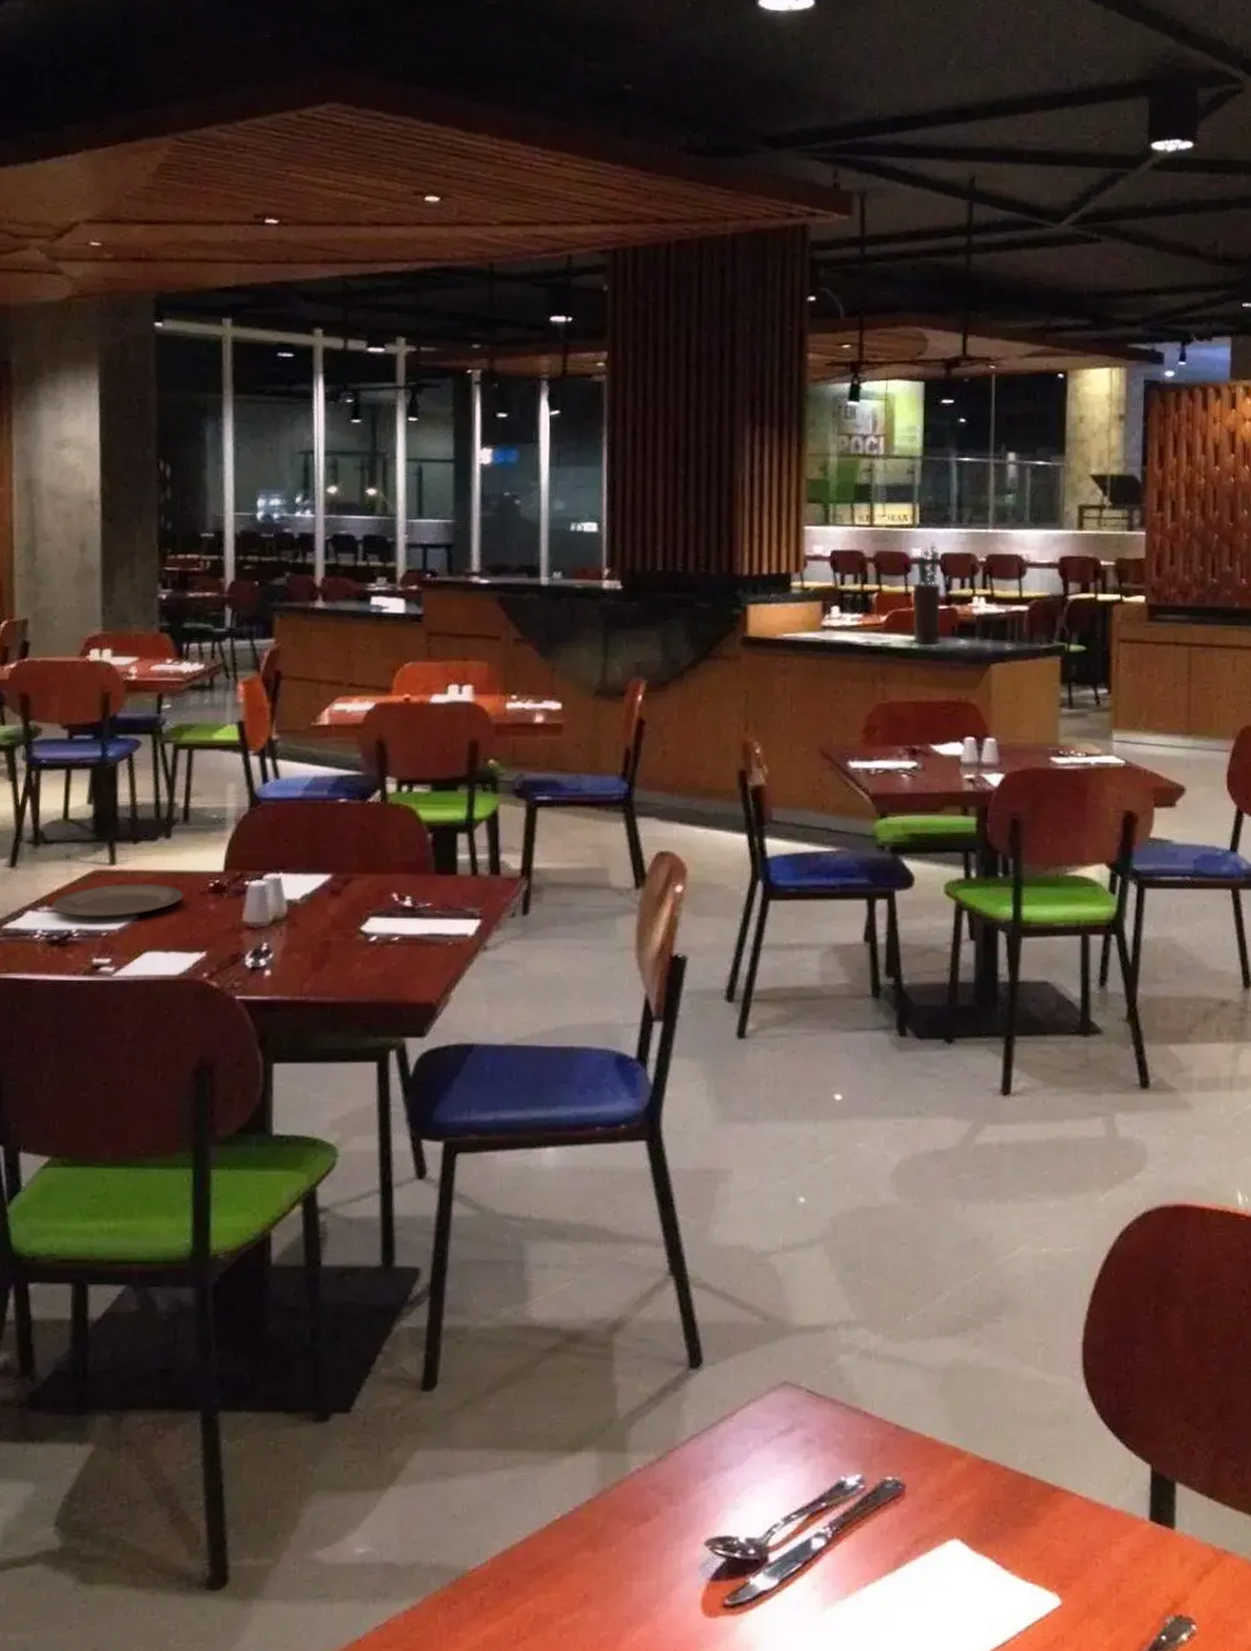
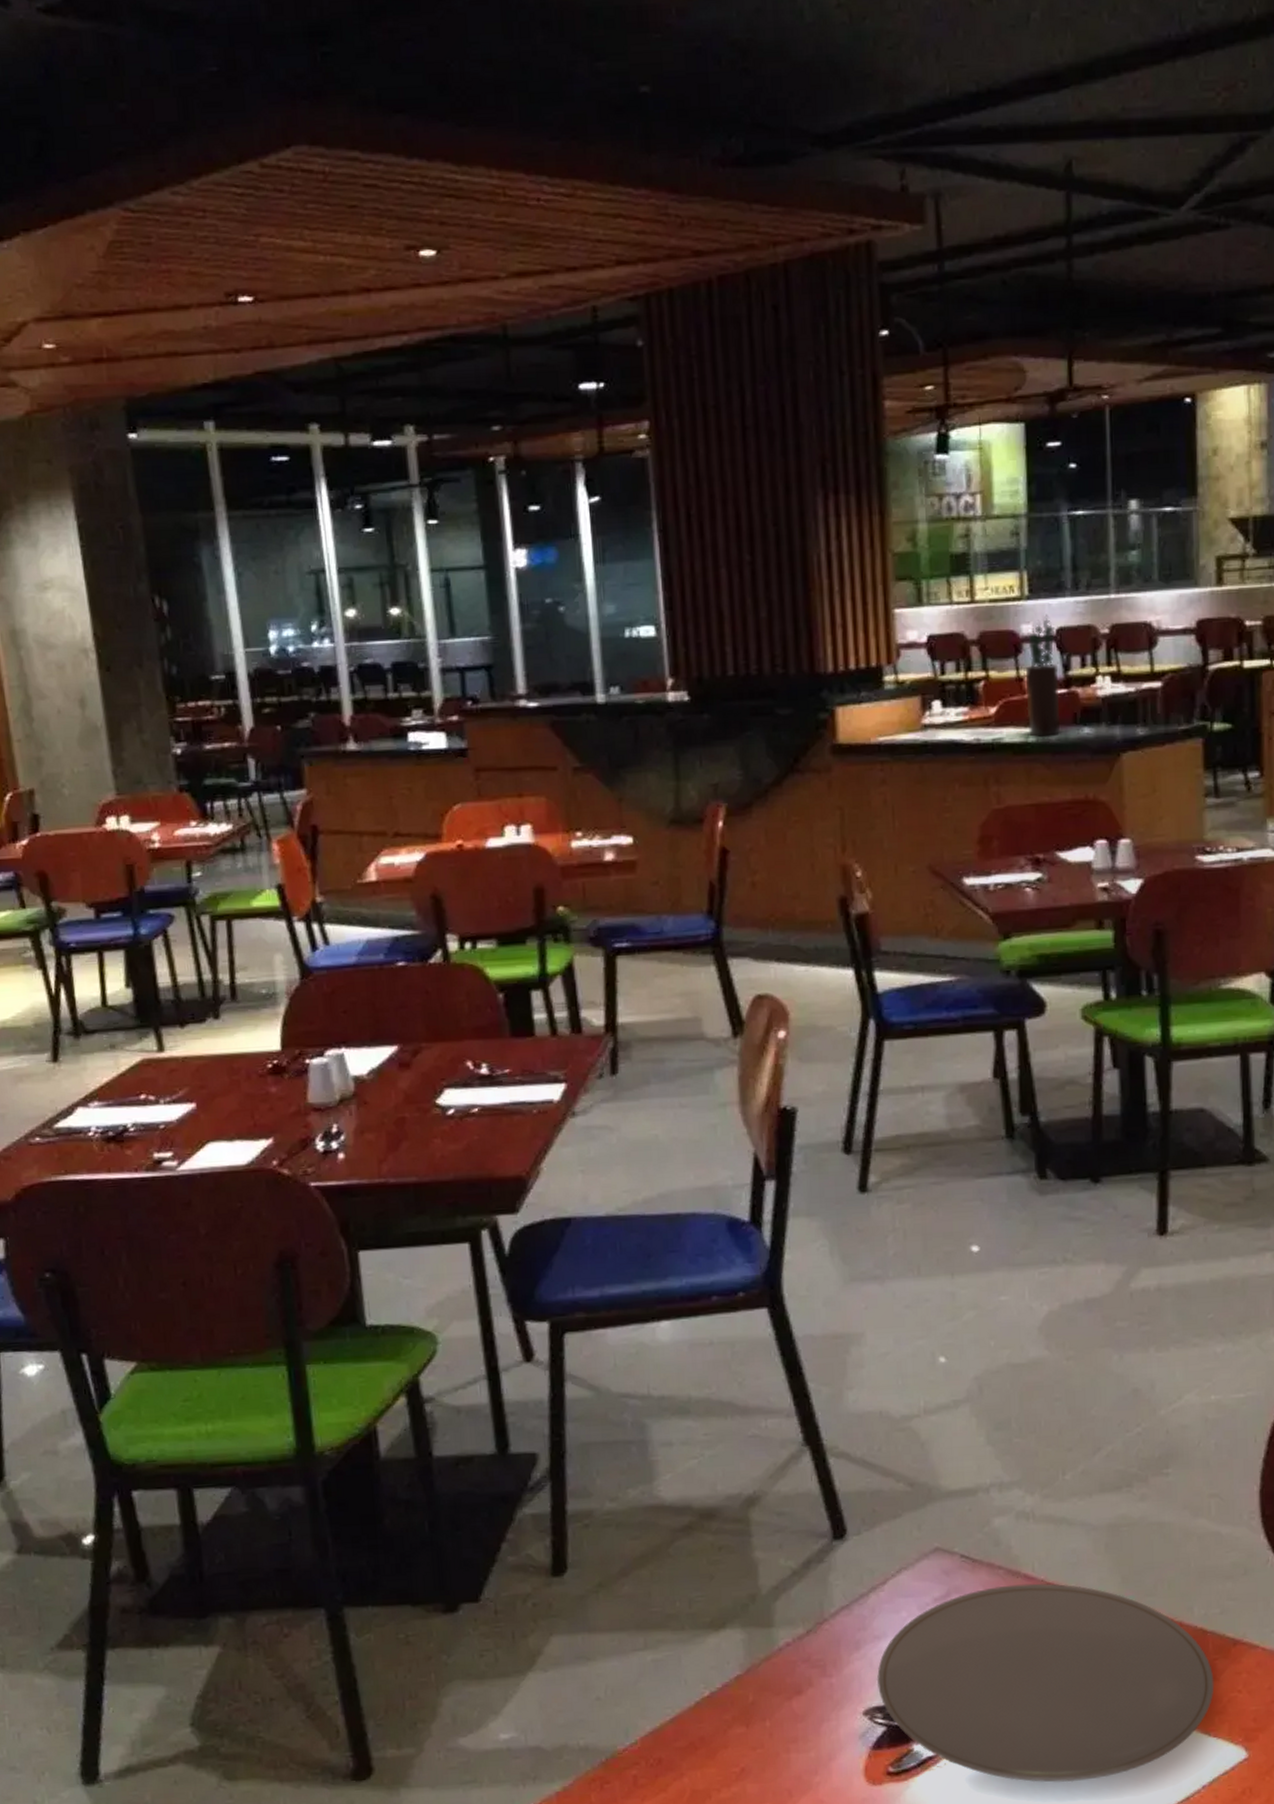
plate: present [52,884,184,919] -> none [102,1069,242,1111]
plate: none [720,1421,1034,1623] -> present [876,1583,1214,1783]

